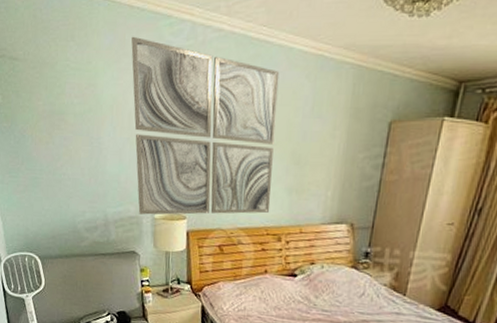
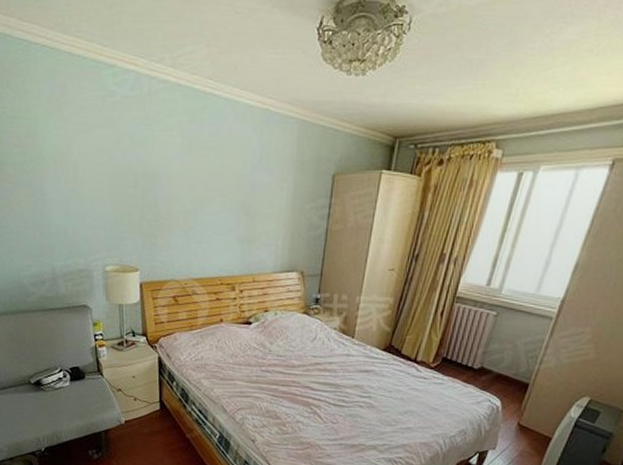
wall art: present [131,36,280,215] -> none [73,85,227,268]

